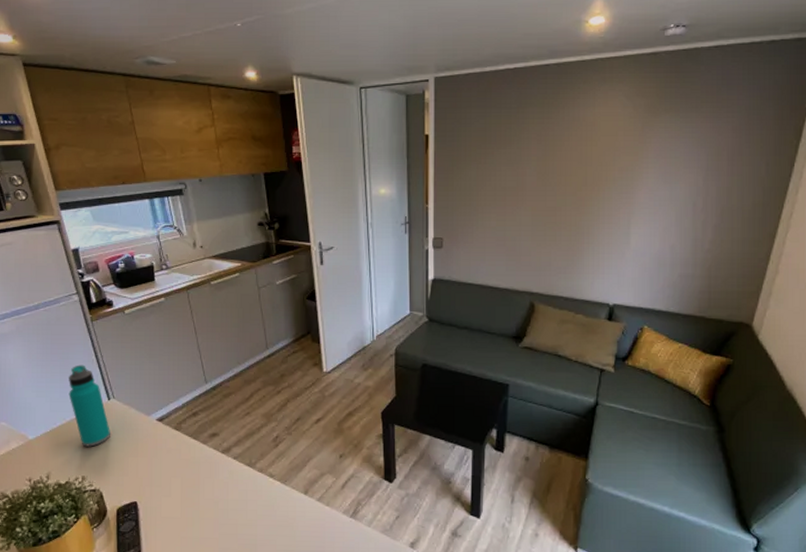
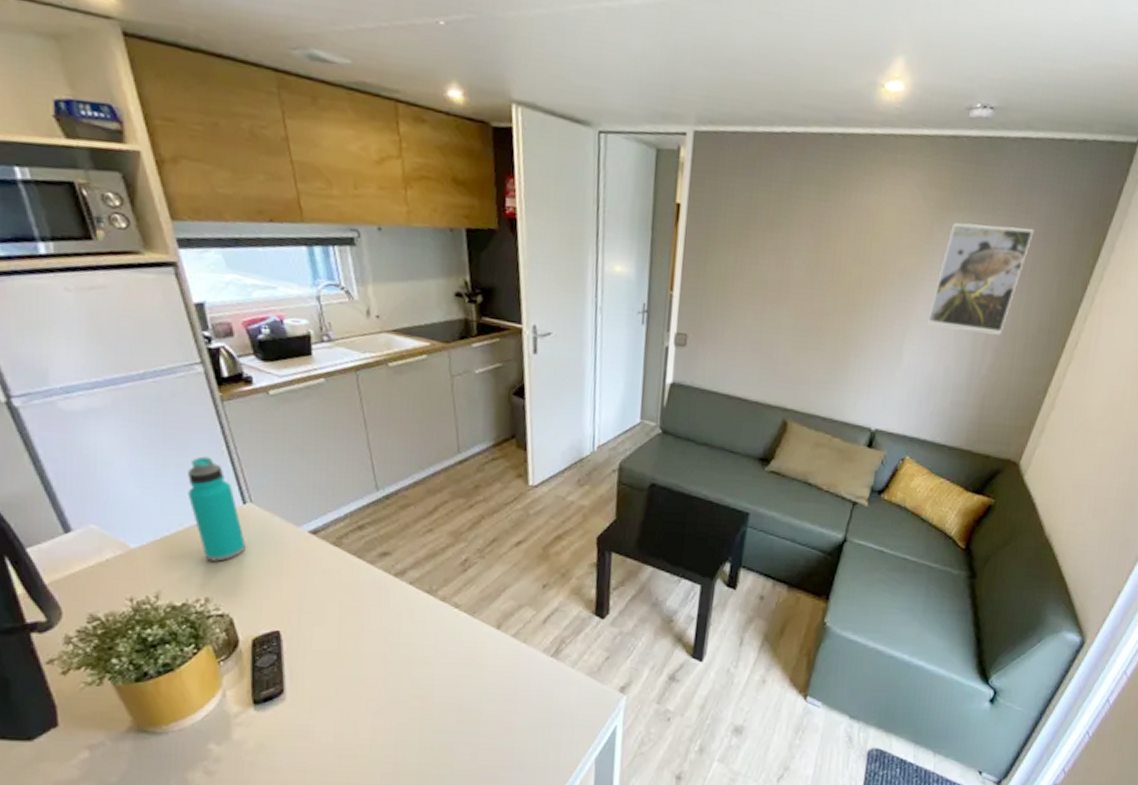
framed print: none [648,119,737,213] -> present [926,222,1034,335]

